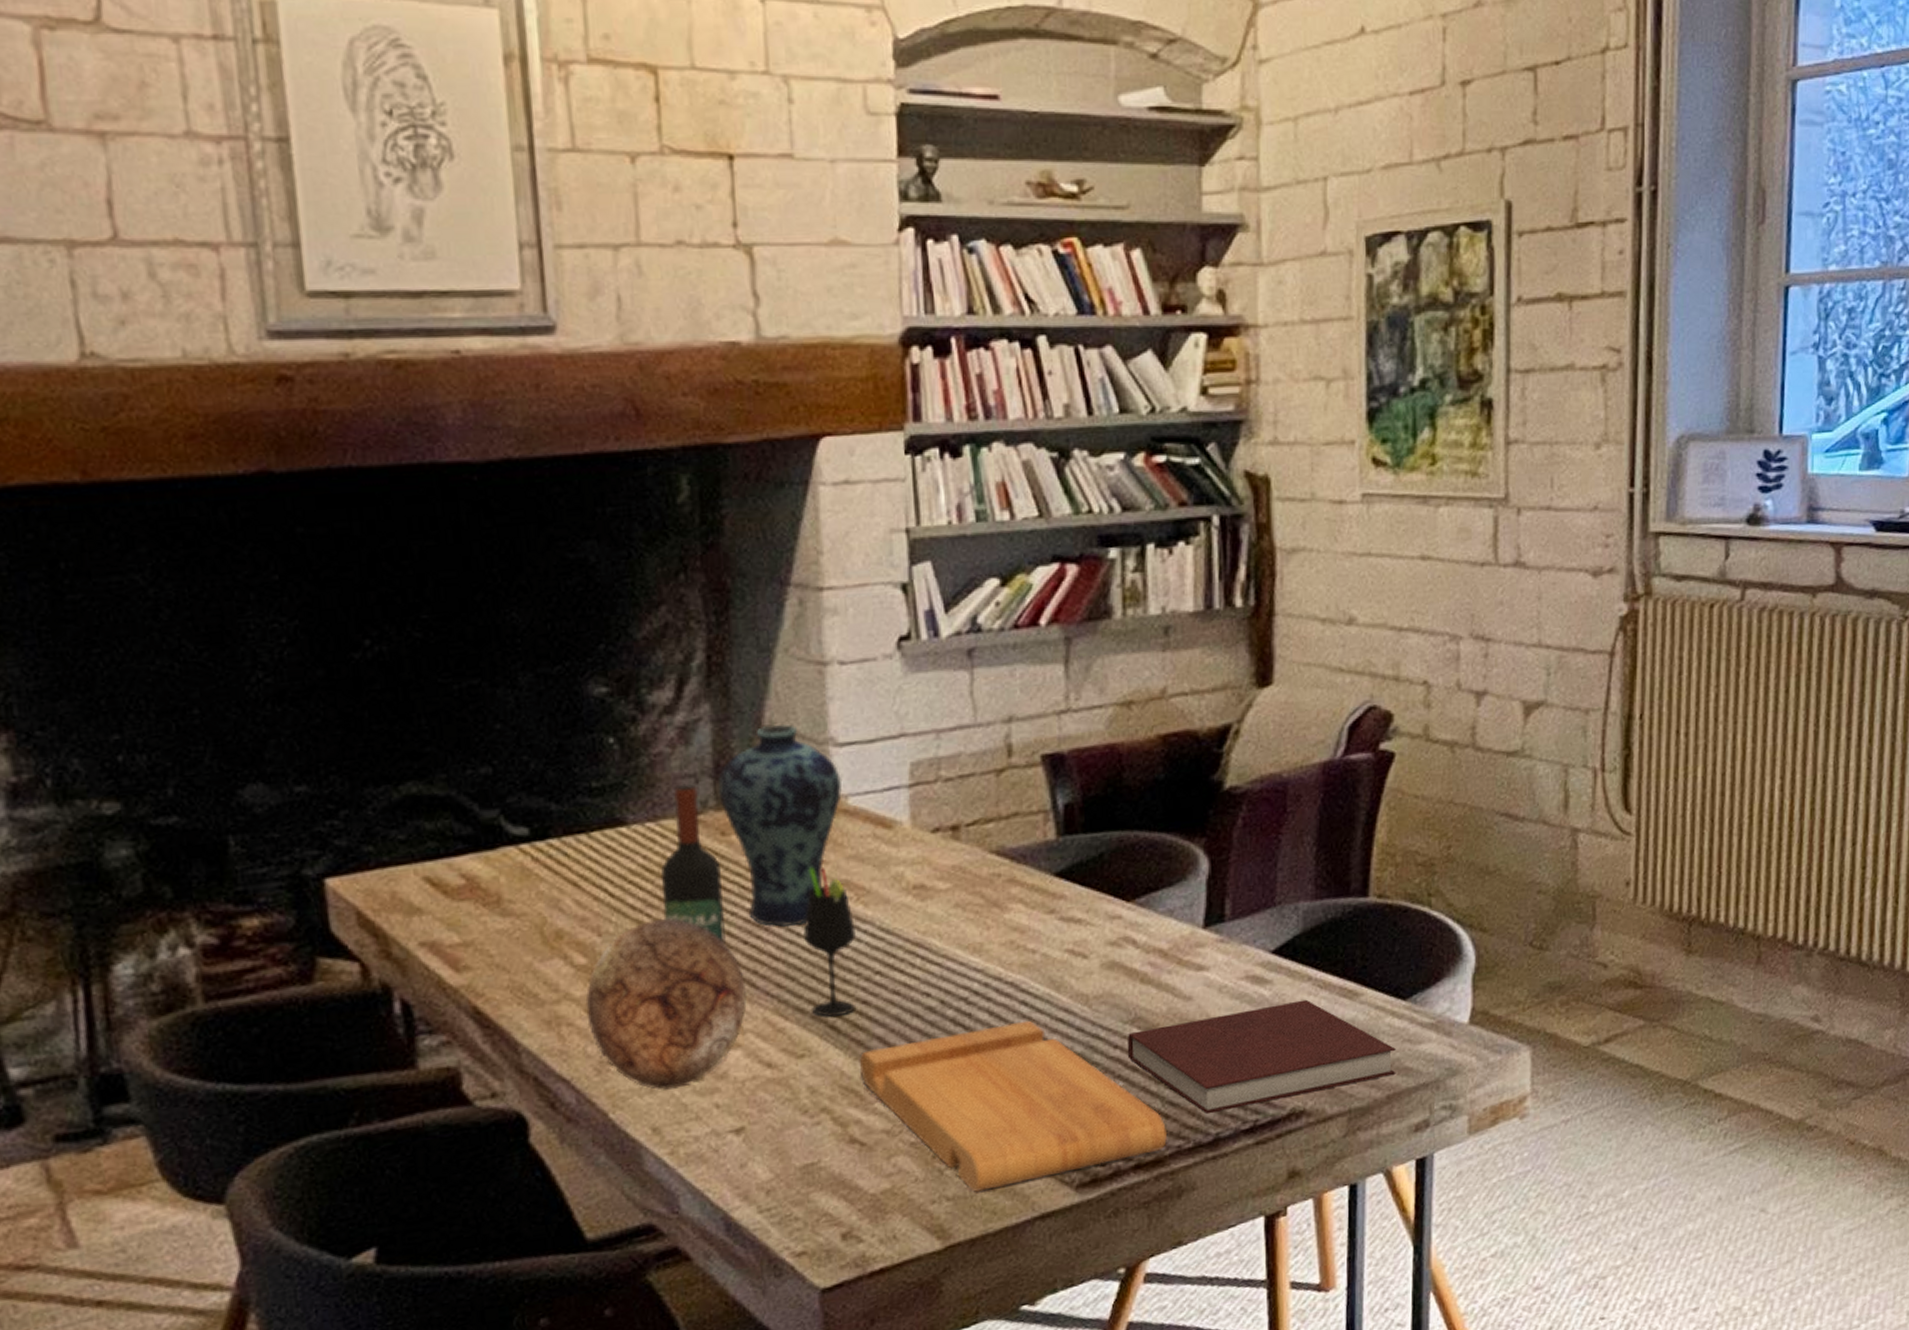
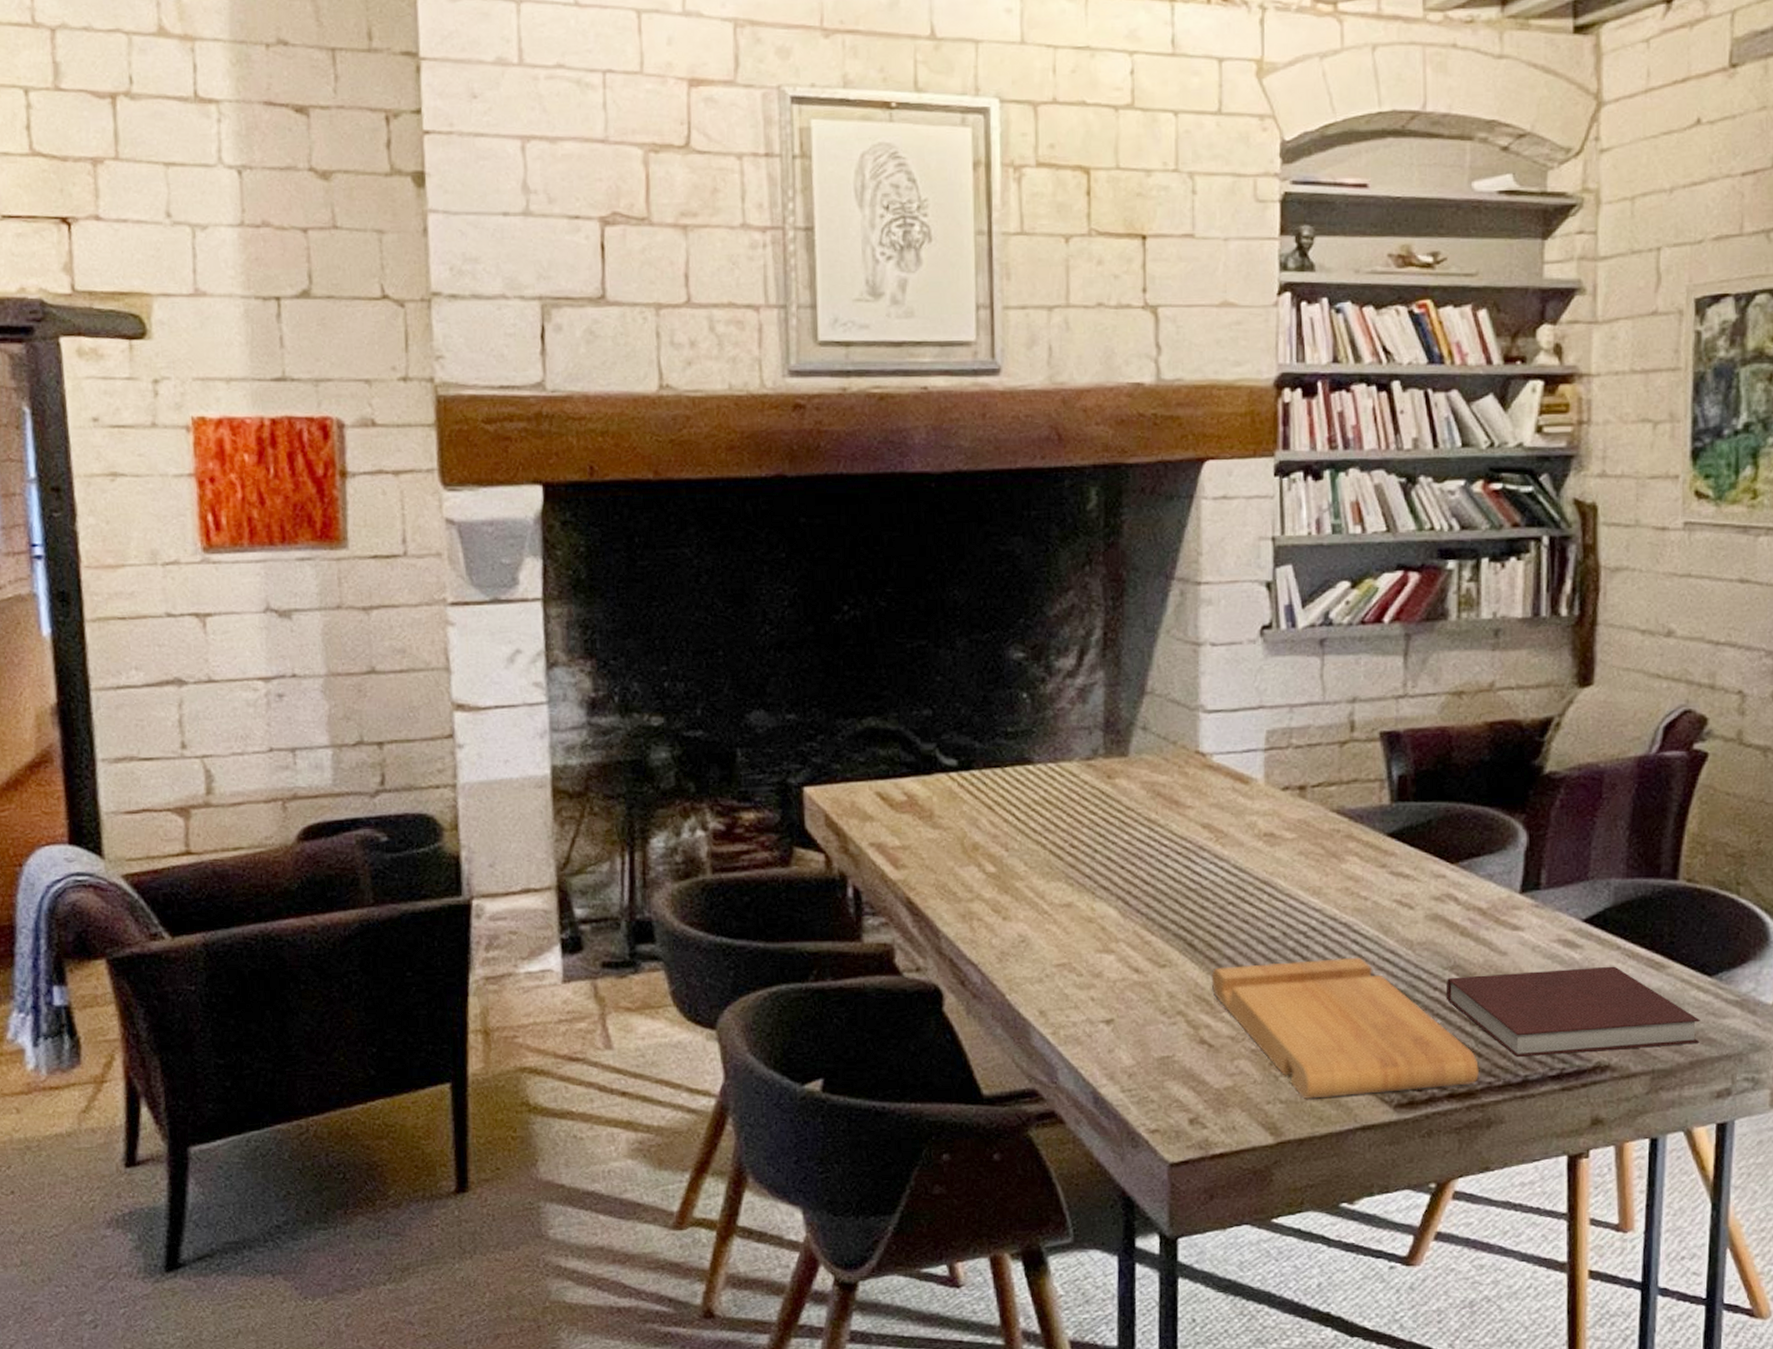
decorative egg: present [585,918,747,1090] -> none [993,841,1122,981]
wine bottle: present [661,784,726,944] -> none [1057,735,1107,867]
vase: present [718,723,843,928] -> none [1107,691,1209,858]
wine glass: present [802,867,857,1018] -> none [1169,811,1215,937]

